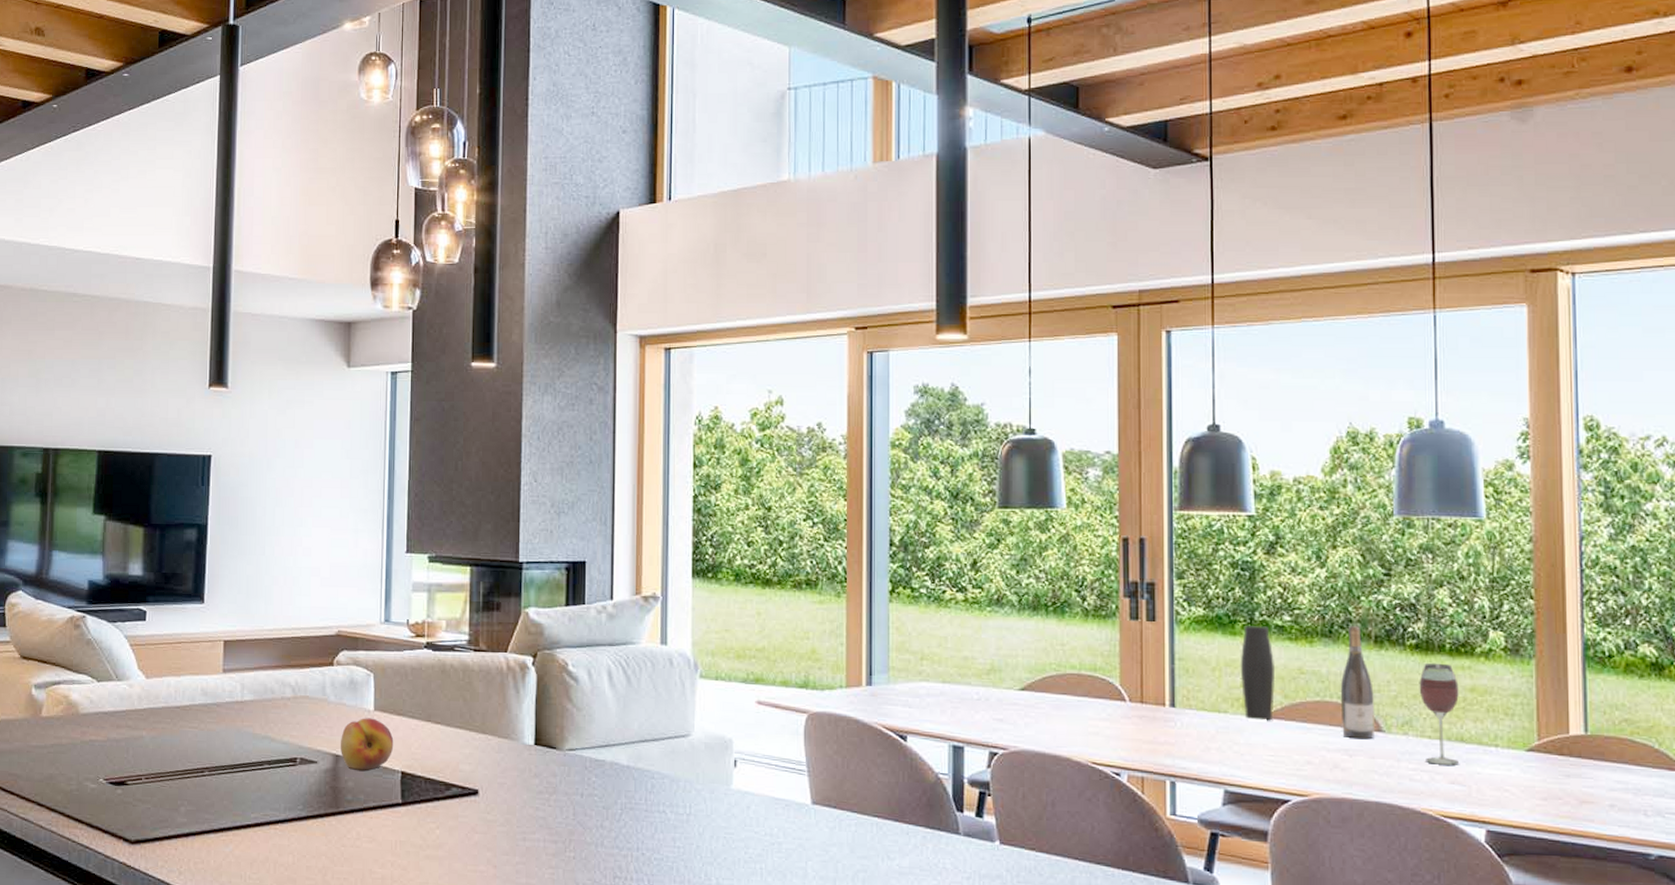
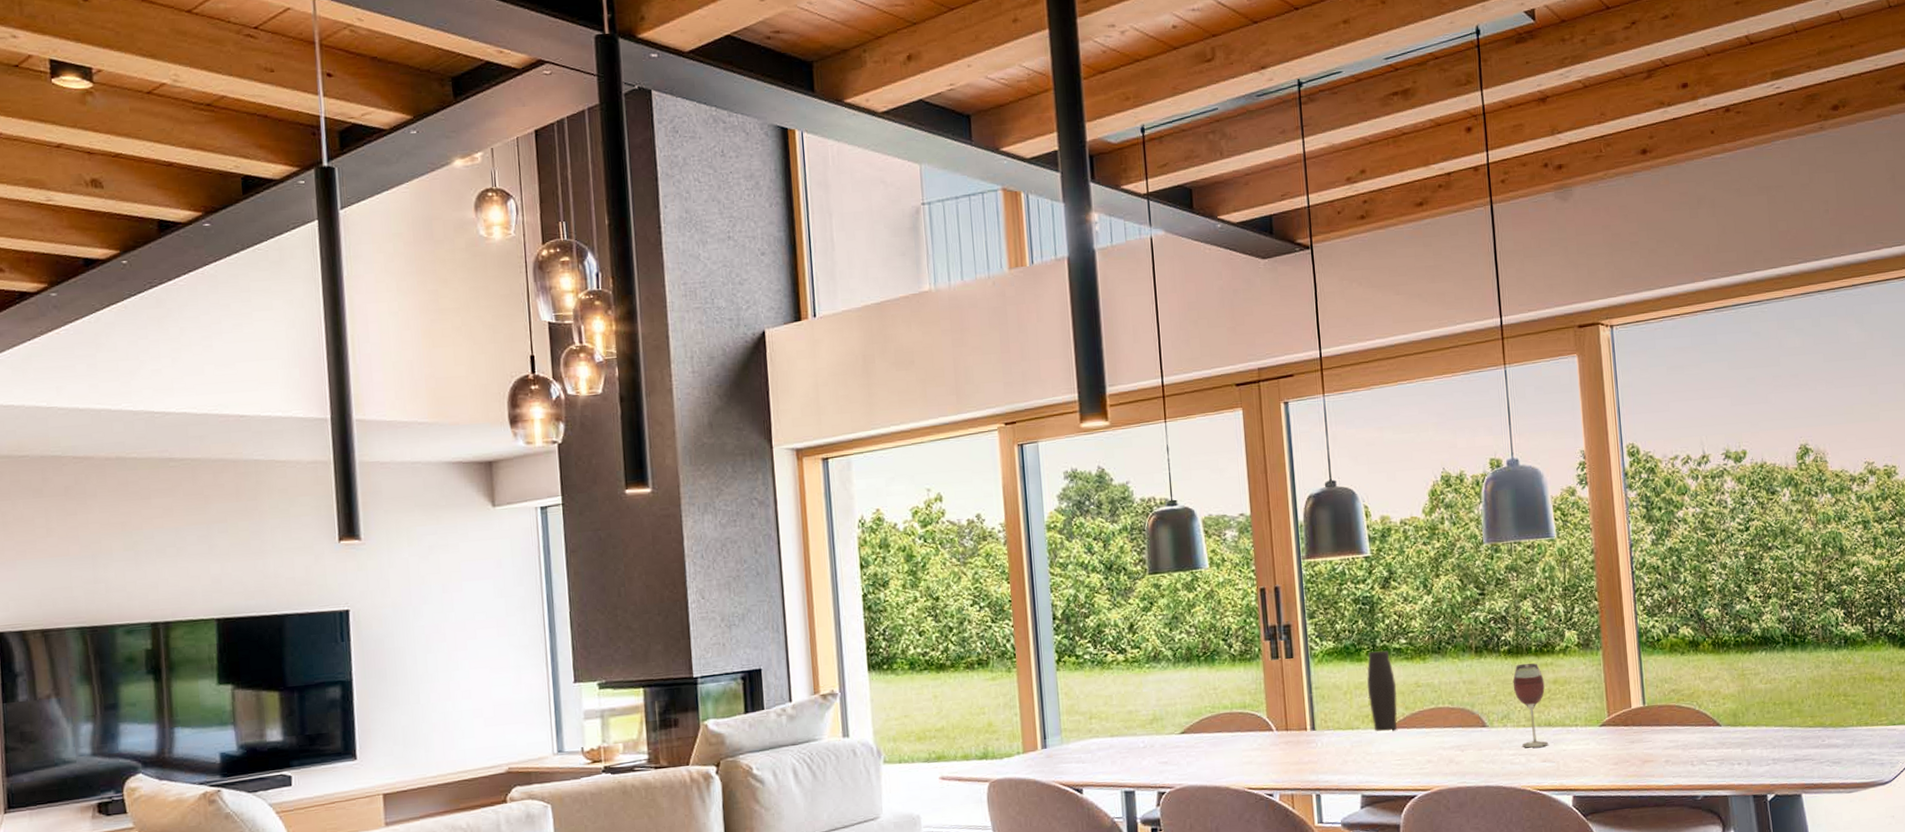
wine bottle: present [1340,626,1374,739] -> none [1450,640,1480,736]

